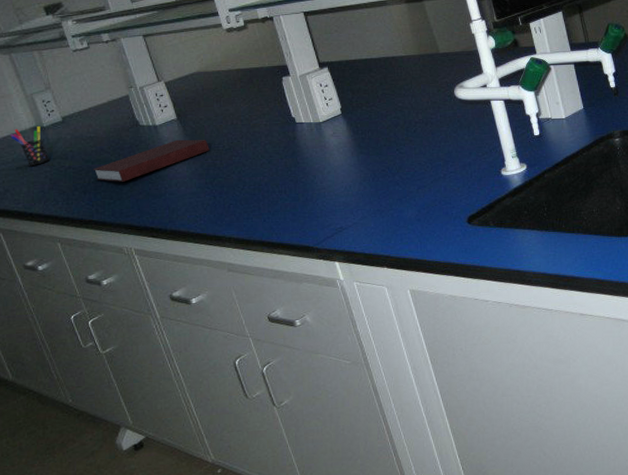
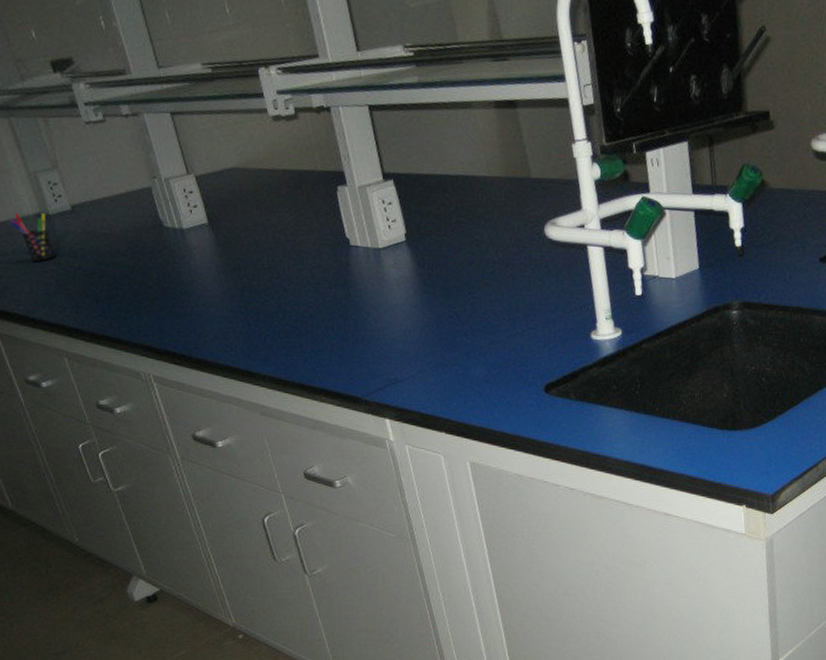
notebook: present [93,139,209,182] -> none [107,249,245,294]

